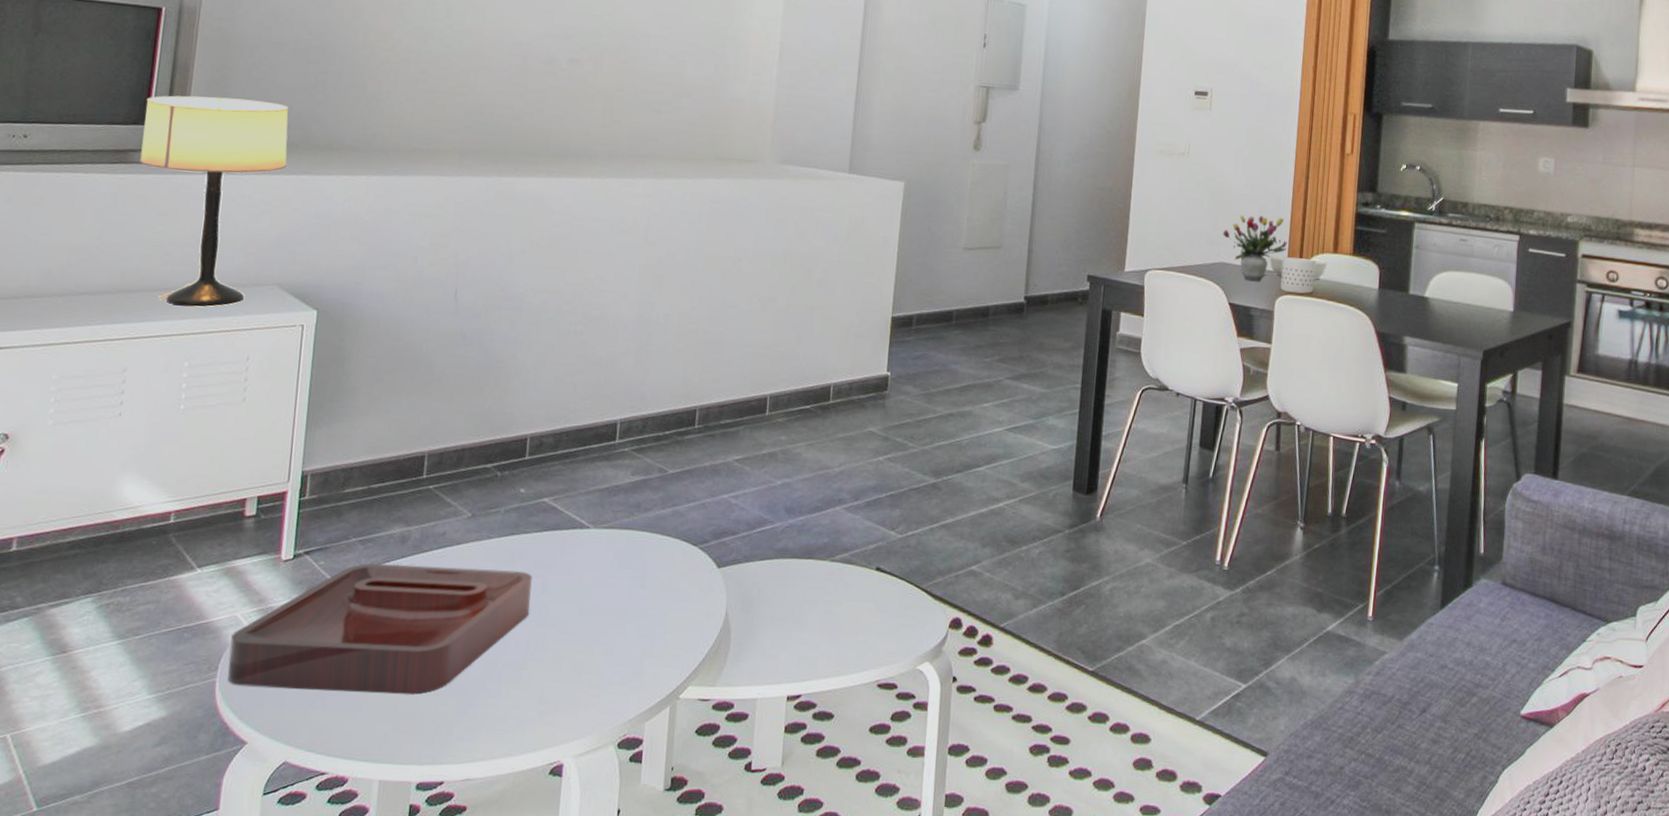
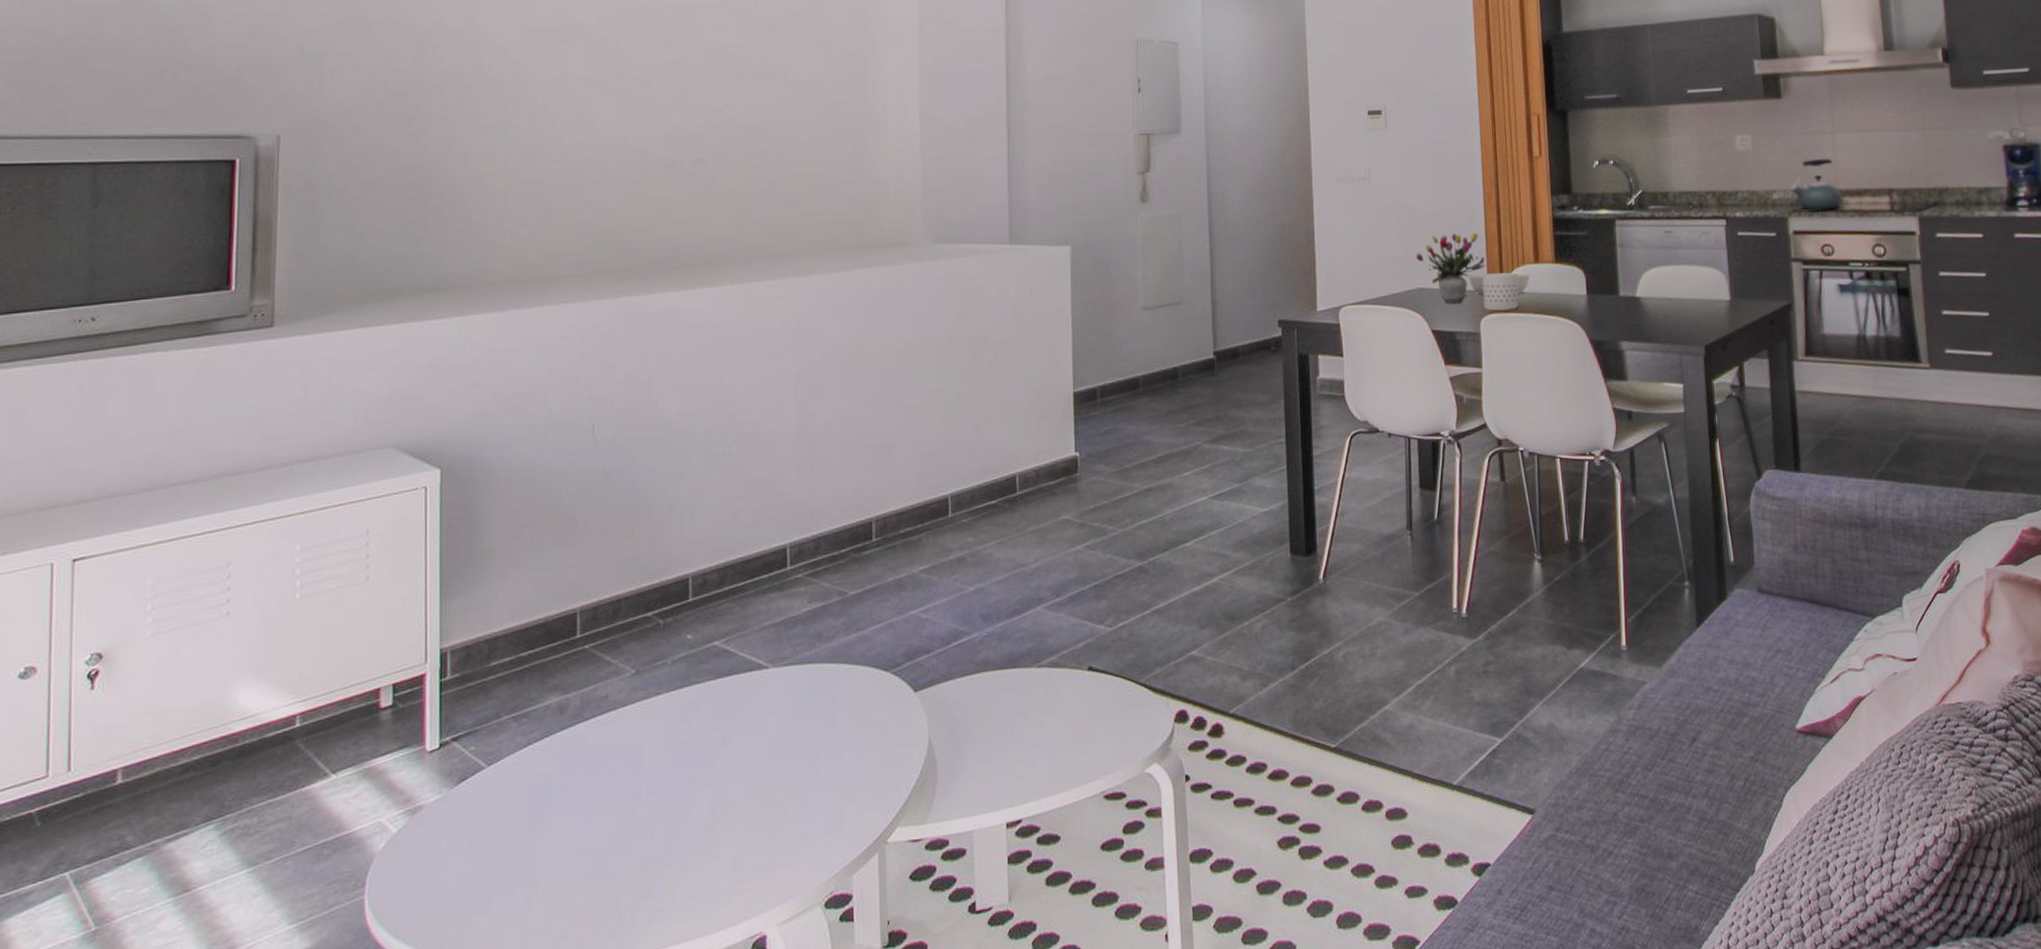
table lamp: present [139,95,289,307] -> none [224,247,391,484]
decorative tray: present [227,563,533,694] -> none [376,726,711,900]
kettle: none [1585,189,1634,239] -> present [1790,159,1843,211]

